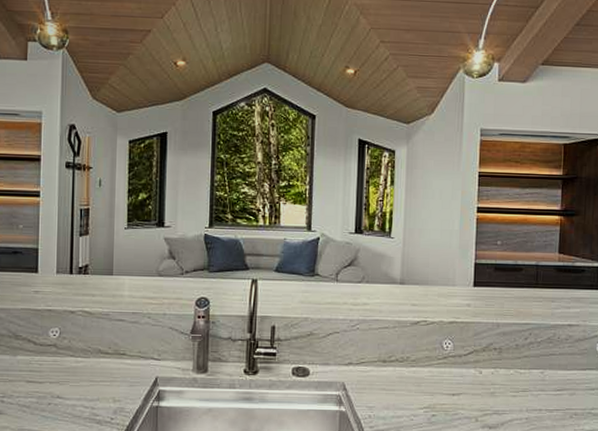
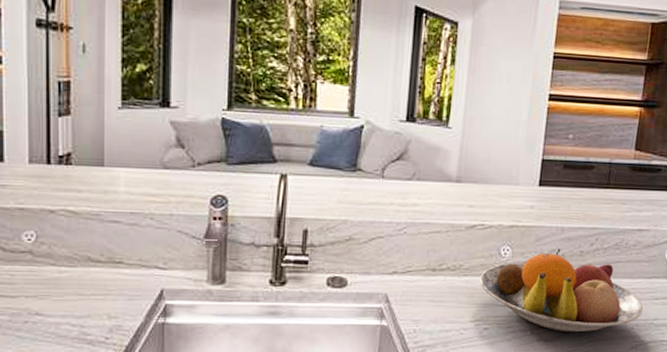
fruit bowl: none [426,342,580,421] -> present [480,248,644,333]

